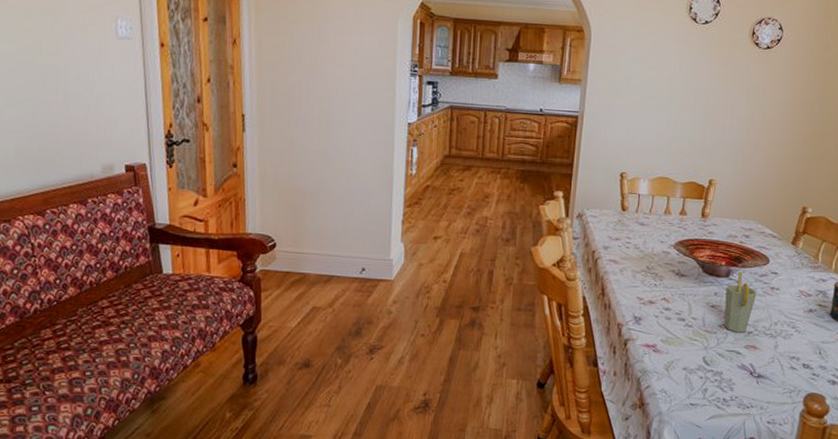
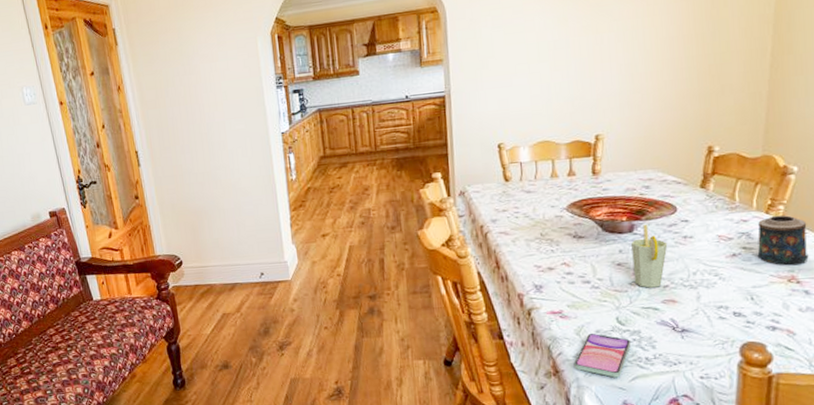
smartphone: none [659,369,713,415] -> present [574,333,631,378]

